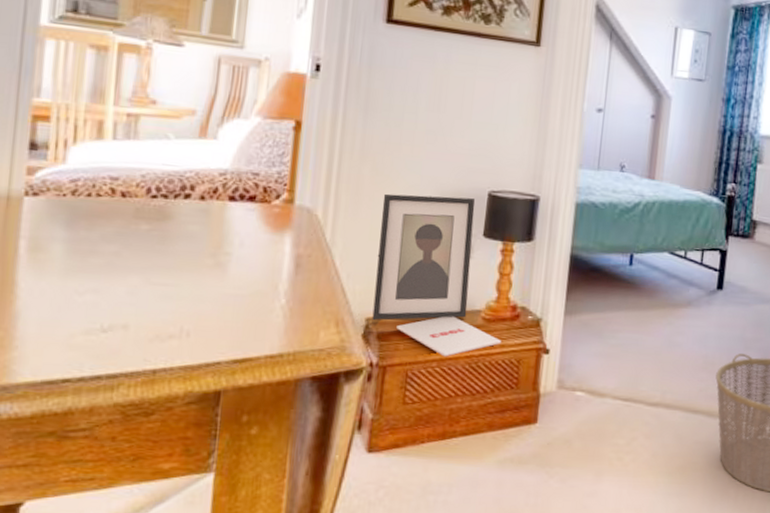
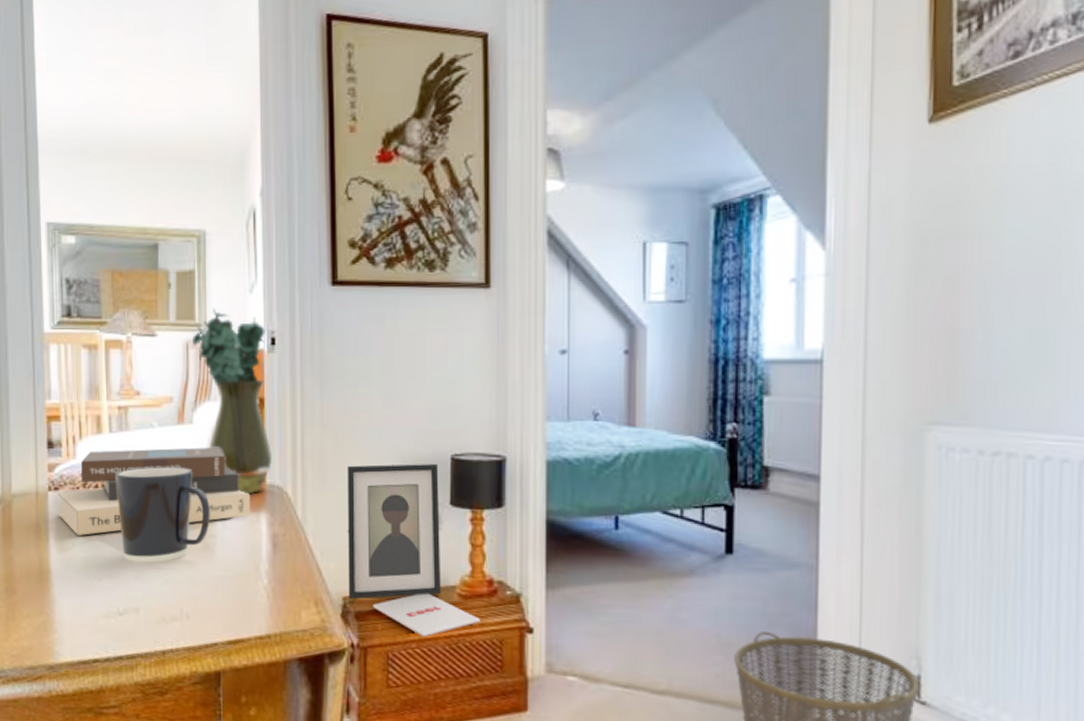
books: none [35,157,276,246] -> present [58,447,251,536]
mug: none [114,179,228,278] -> present [115,466,210,563]
vase: none [226,27,310,215] -> present [193,308,273,495]

